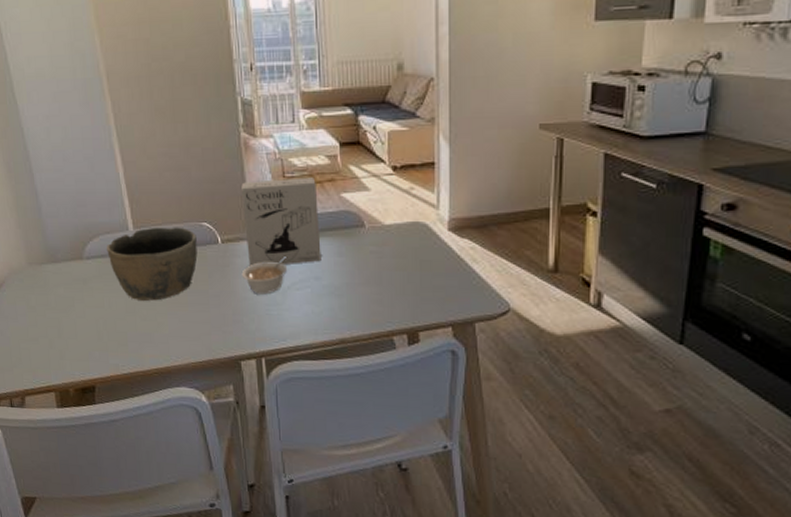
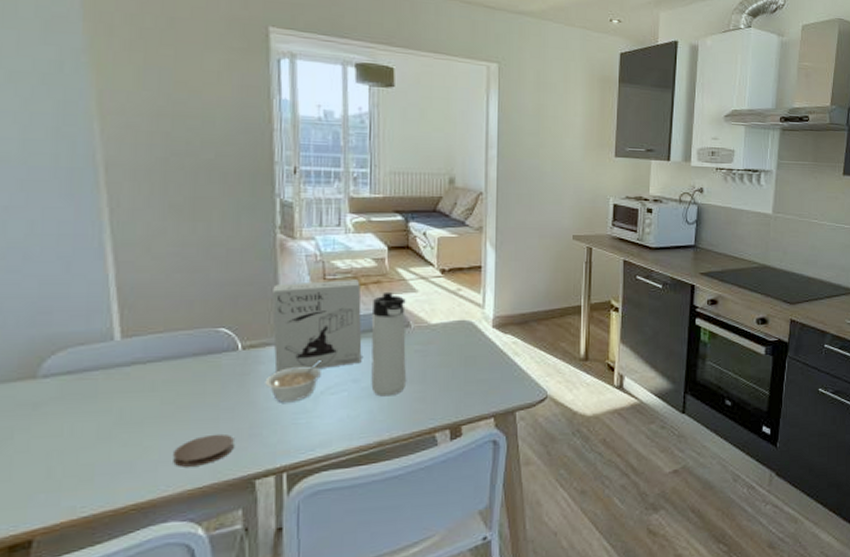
bowl: present [107,227,198,301] -> none [77,334,210,423]
coaster: none [179,317,222,343] -> present [173,433,234,467]
thermos bottle: none [327,190,363,296] -> present [371,291,406,397]

